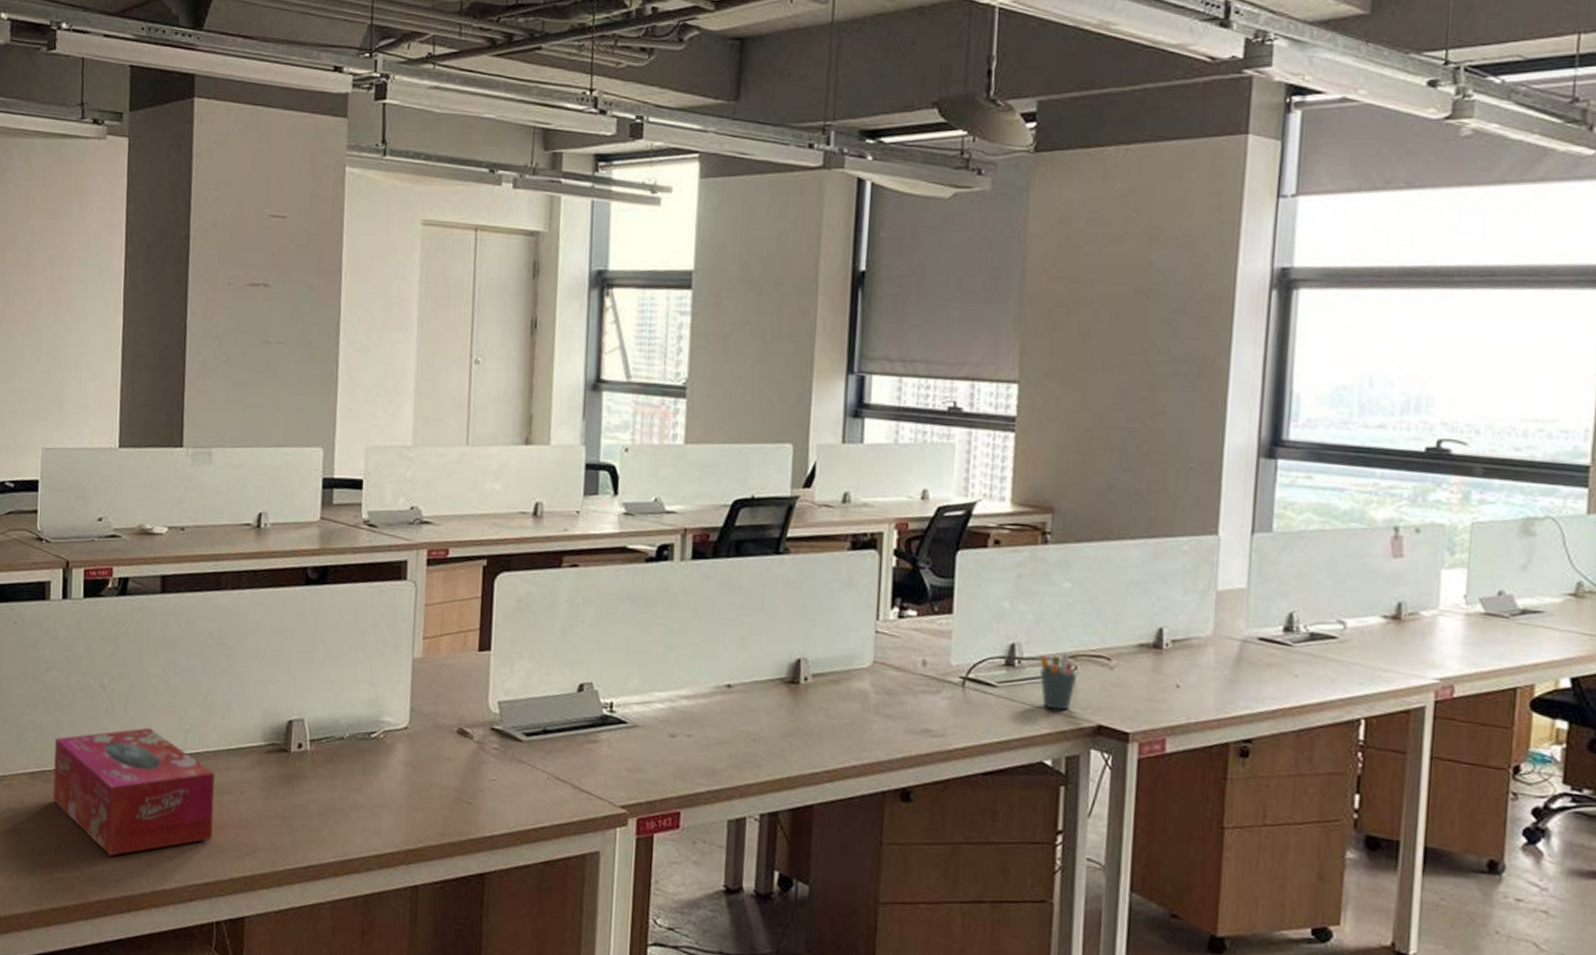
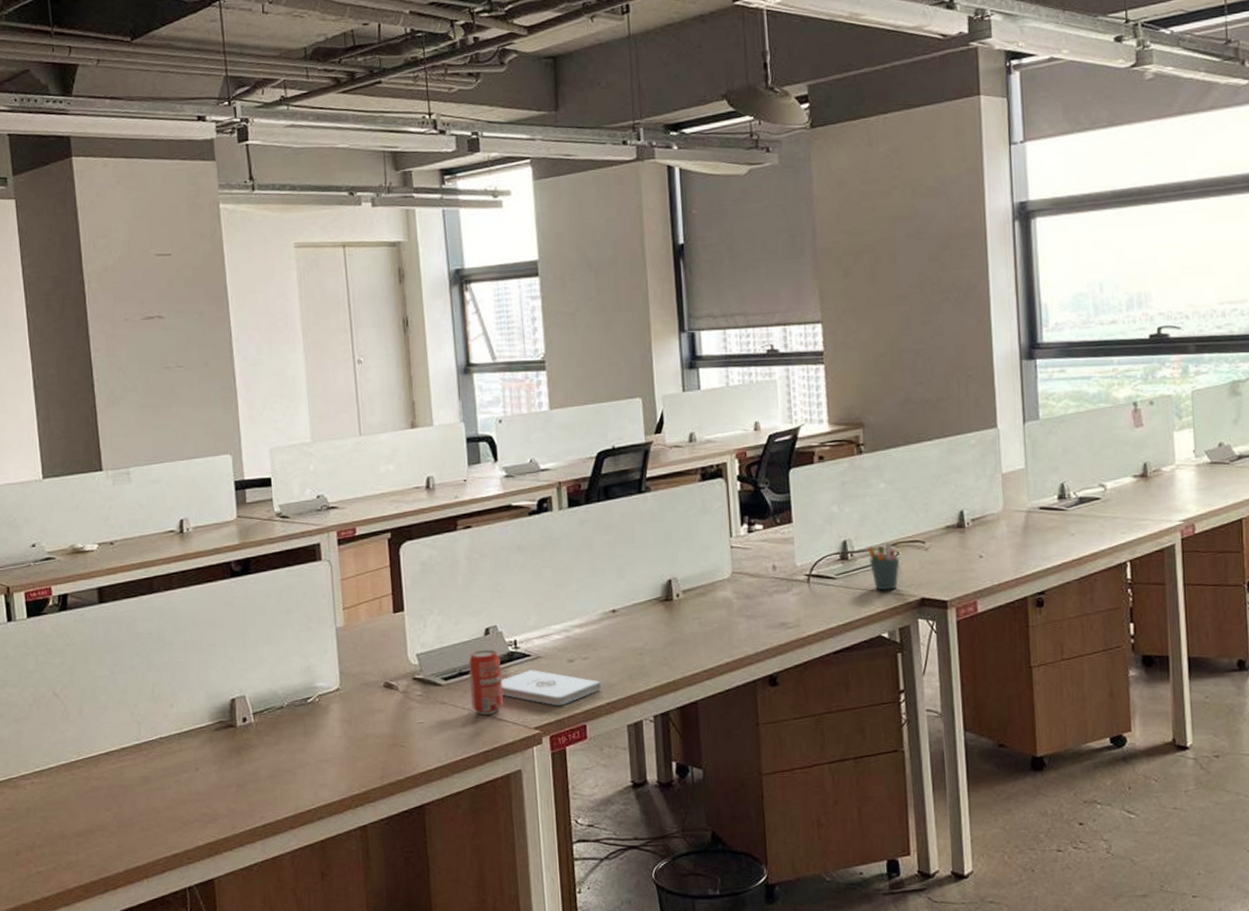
tissue box: present [52,727,216,856] -> none [17,725,175,845]
beverage can: none [553,707,592,783] -> present [468,649,504,715]
notepad: none [589,739,704,786] -> present [500,670,601,706]

